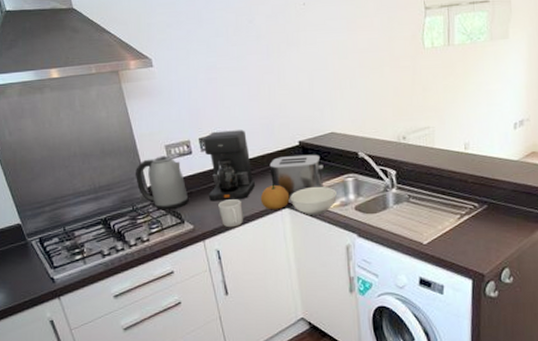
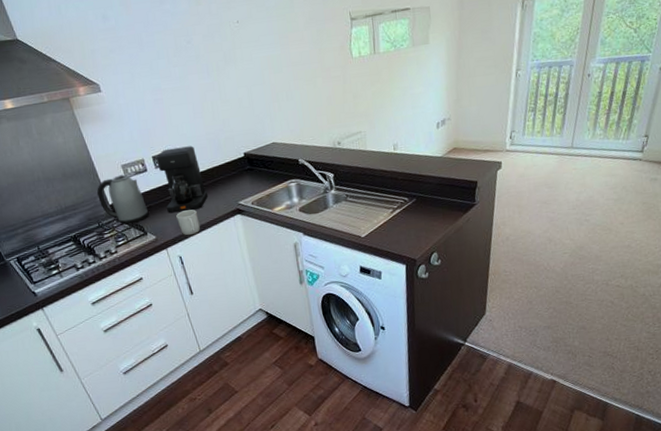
fruit: present [260,184,290,210] -> none [213,194,241,217]
toaster: present [269,154,324,199] -> none [219,164,270,206]
bowl: present [290,186,337,215] -> none [240,192,282,219]

